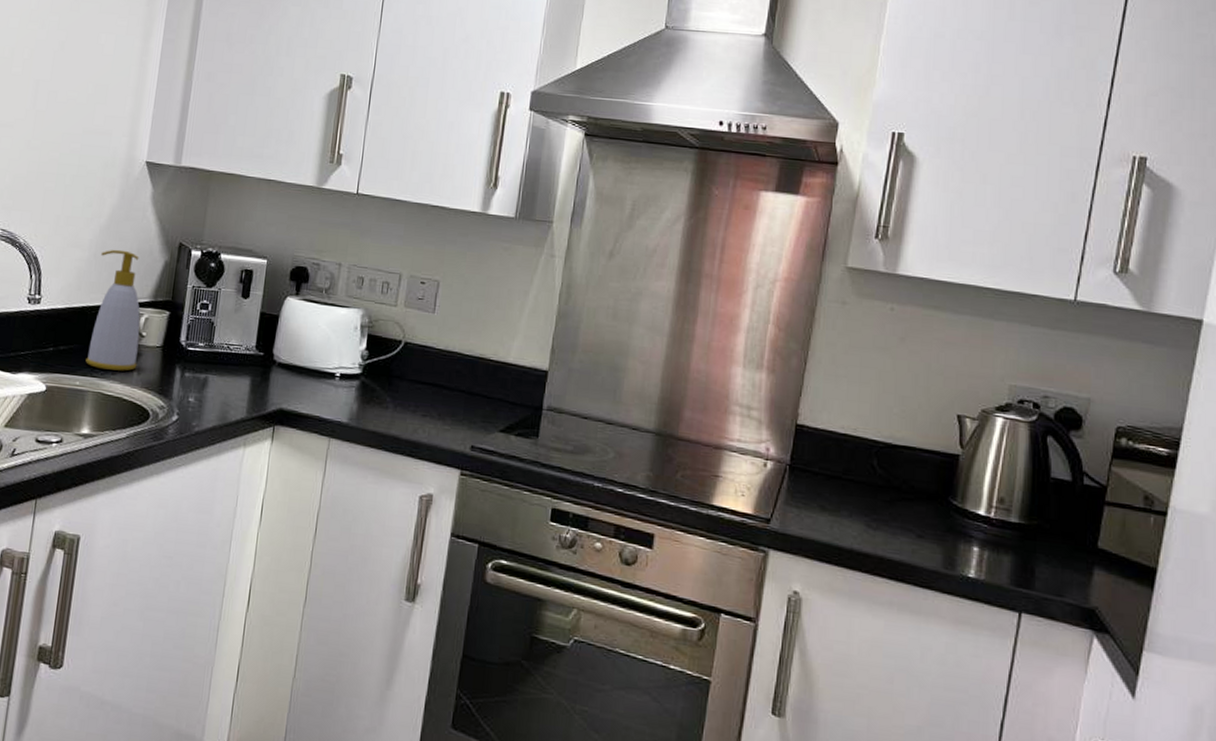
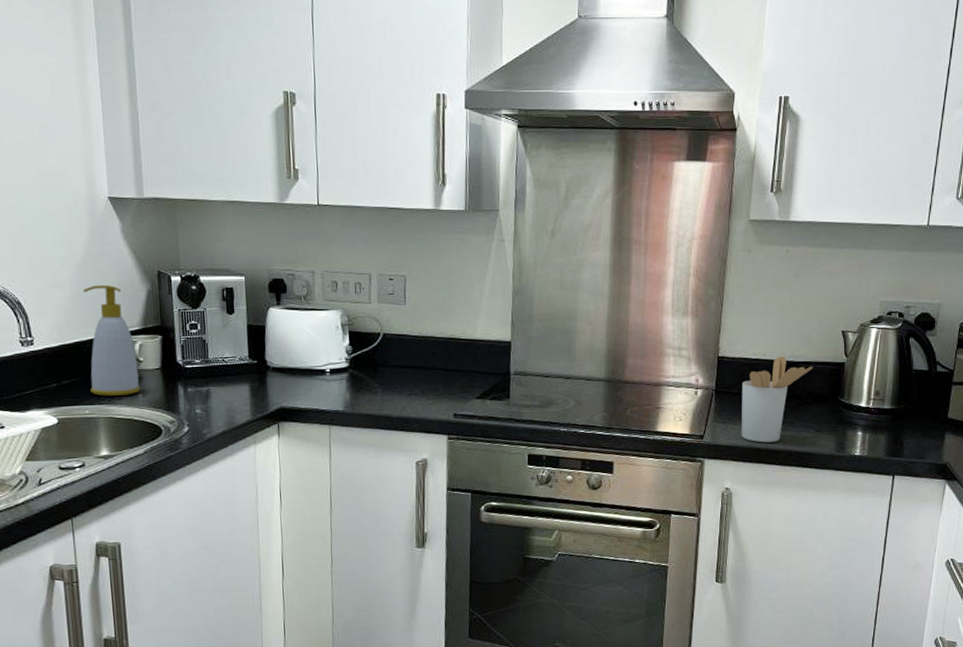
utensil holder: none [818,435,917,543] -> present [741,356,813,443]

